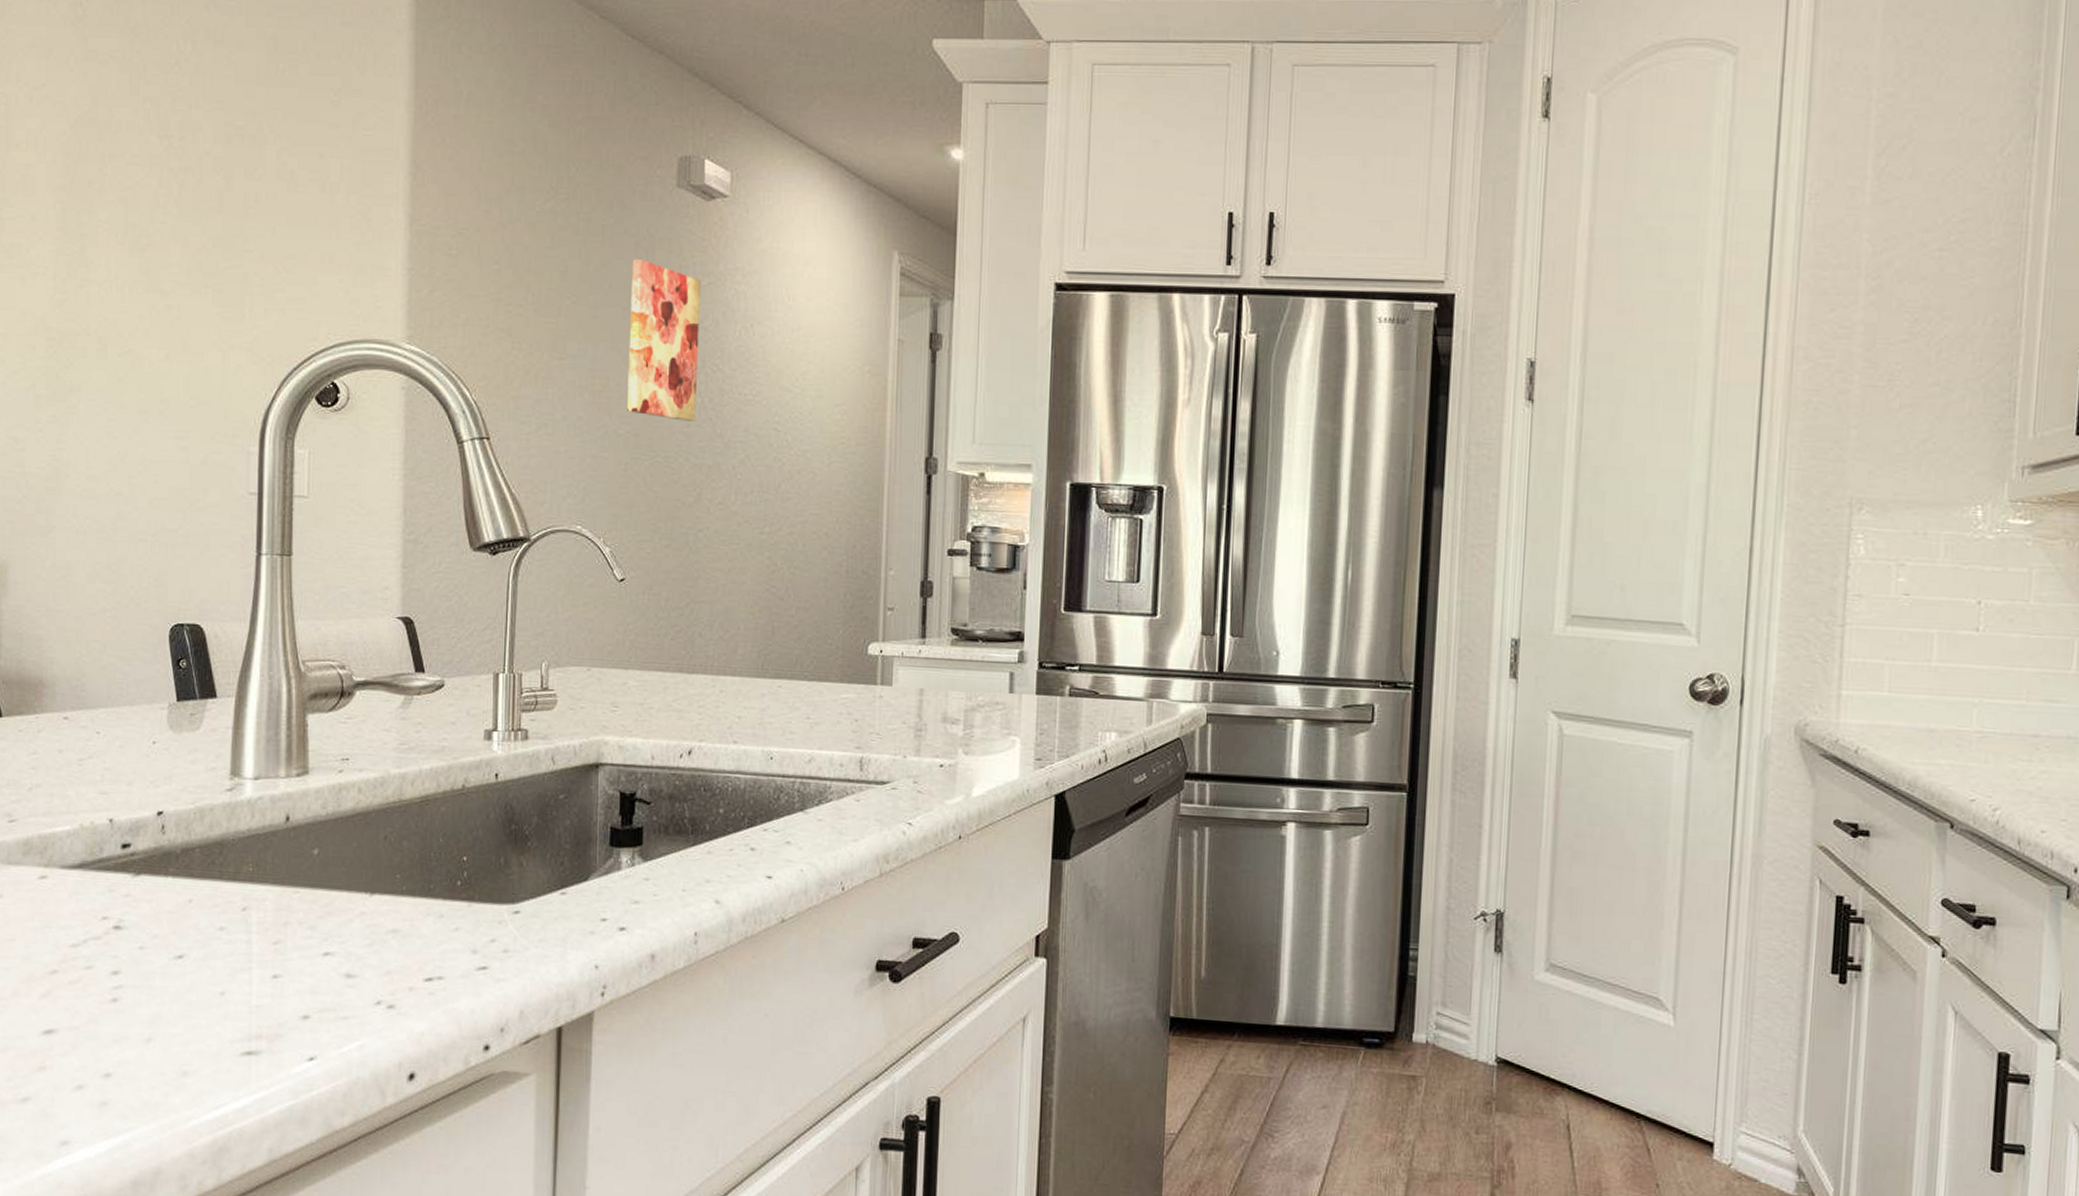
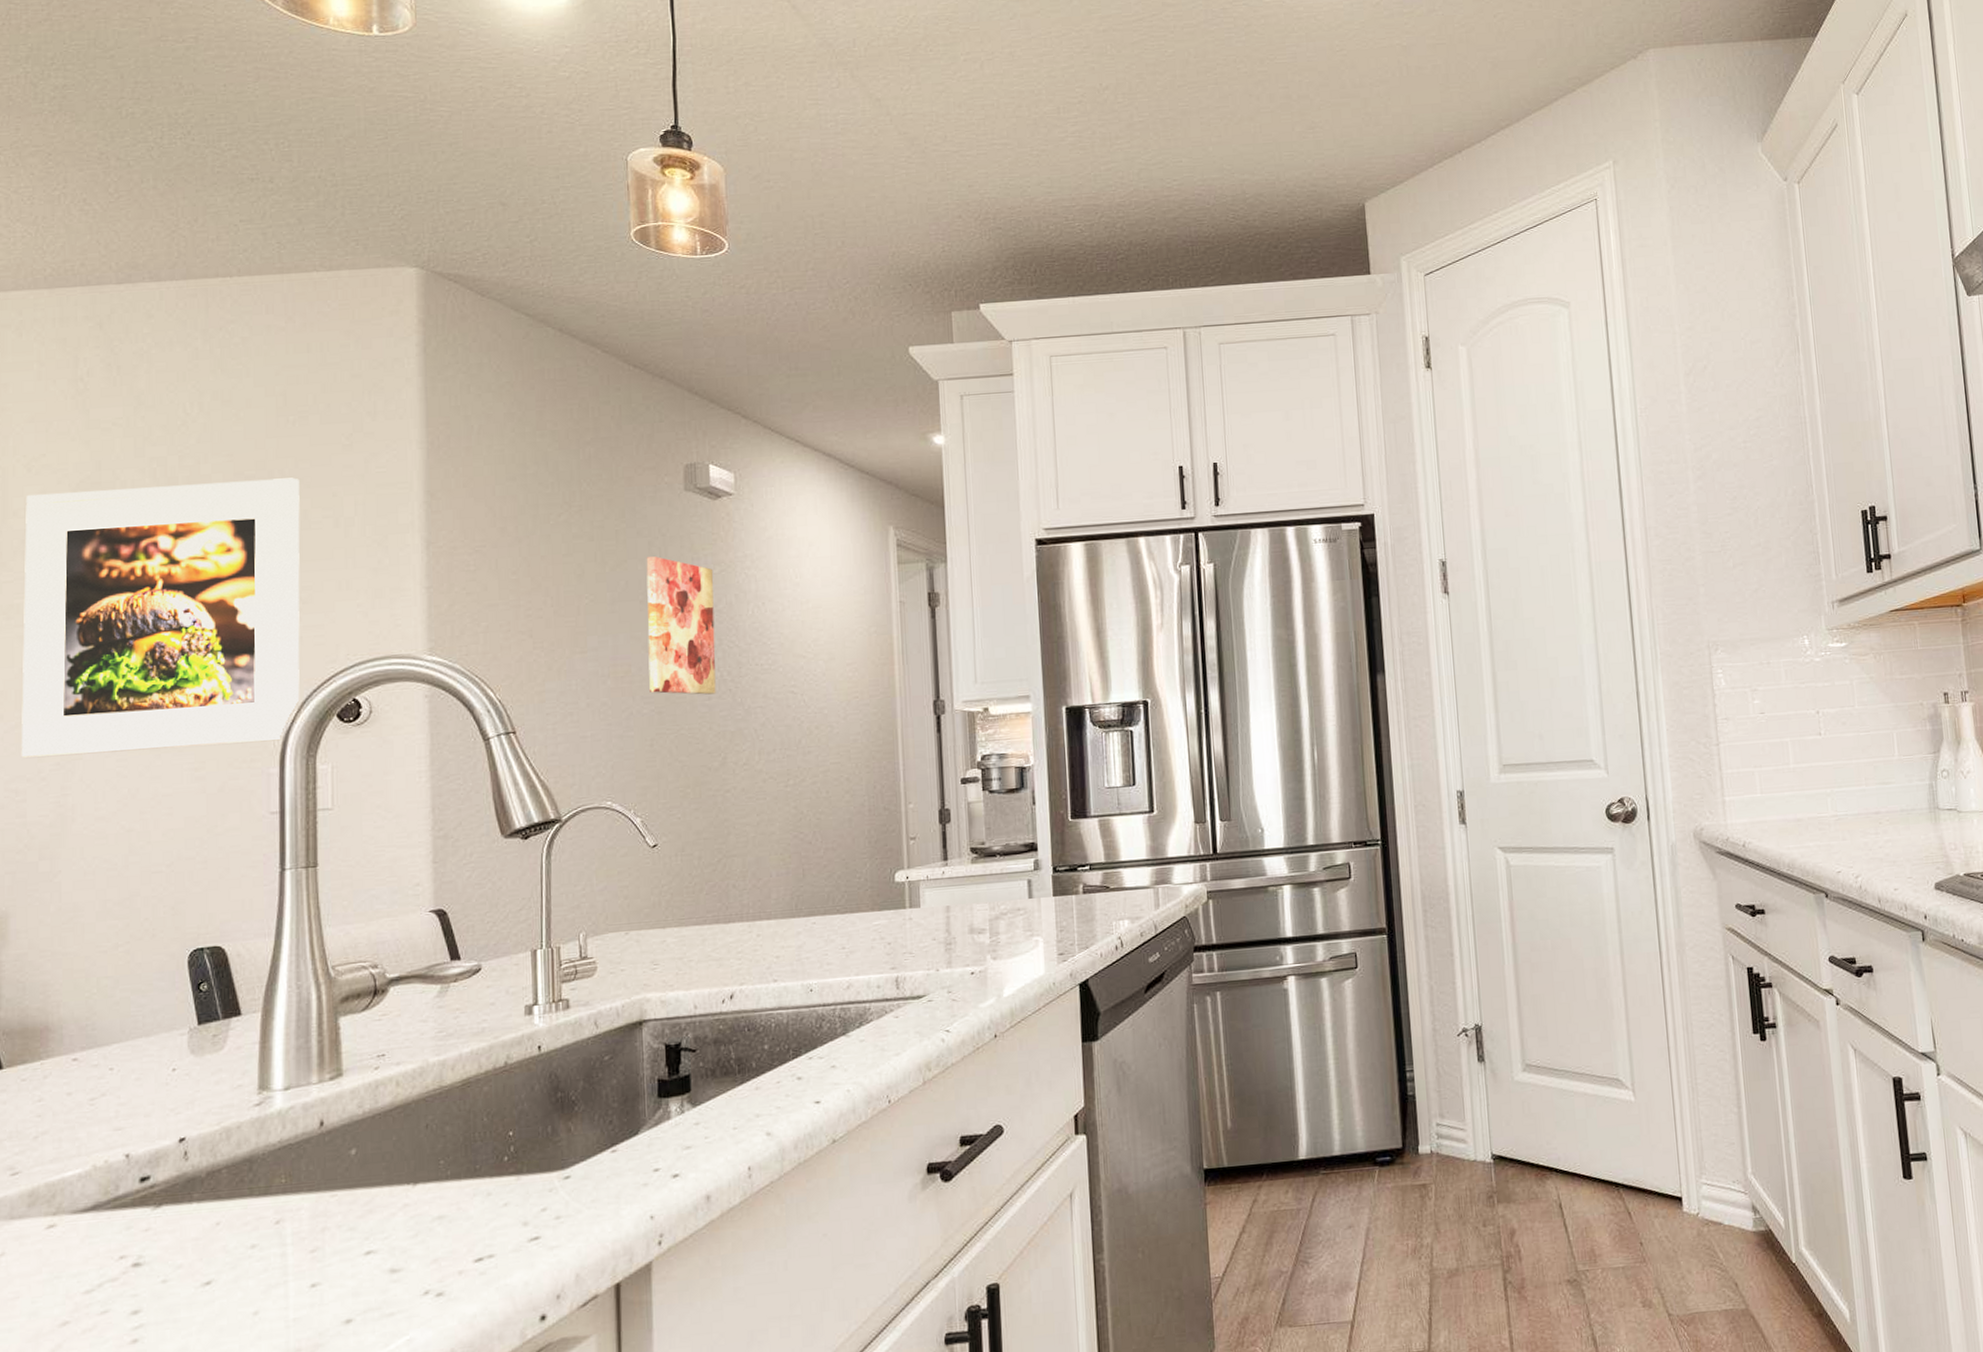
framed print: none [20,126,287,418] -> present [21,477,300,759]

